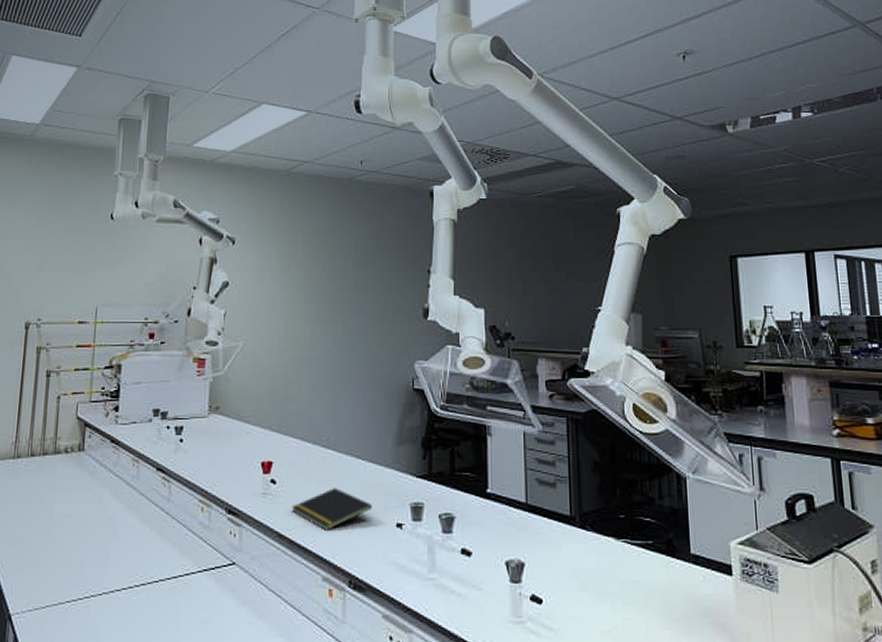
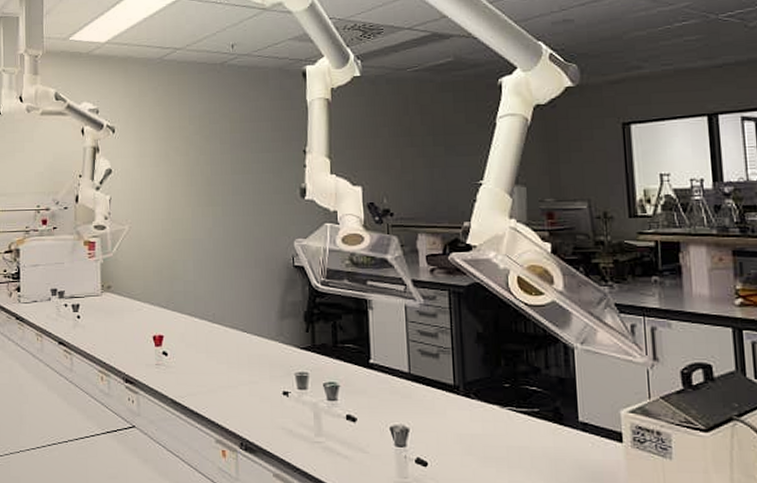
notepad: present [292,488,372,530] -> none [183,359,259,398]

